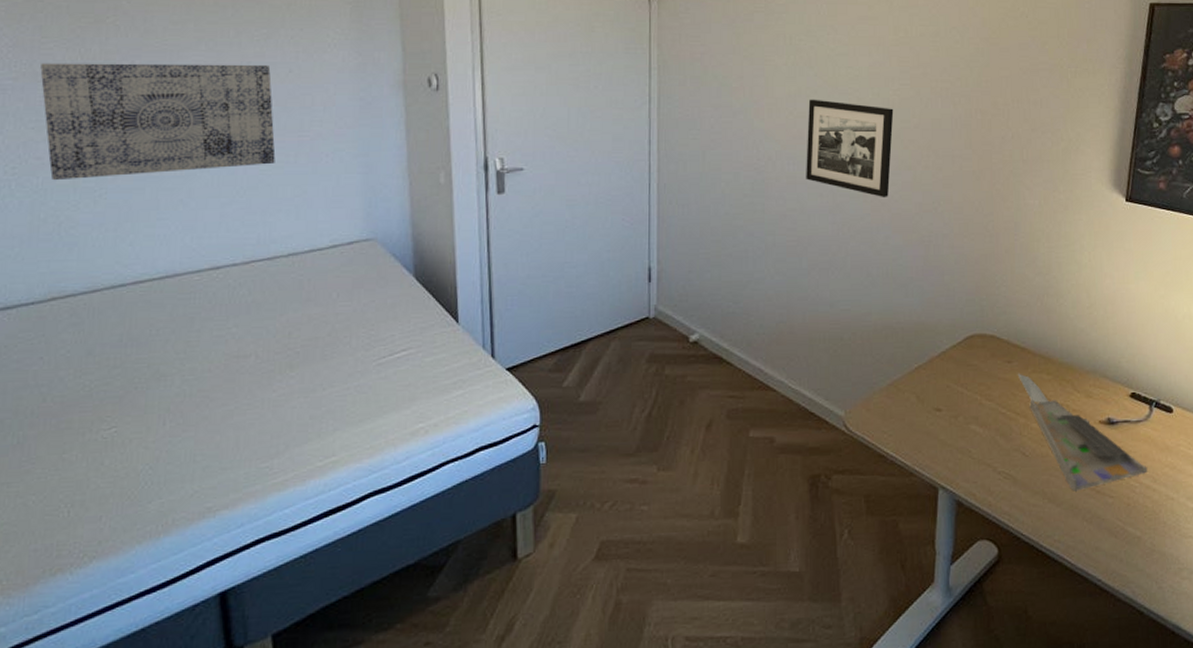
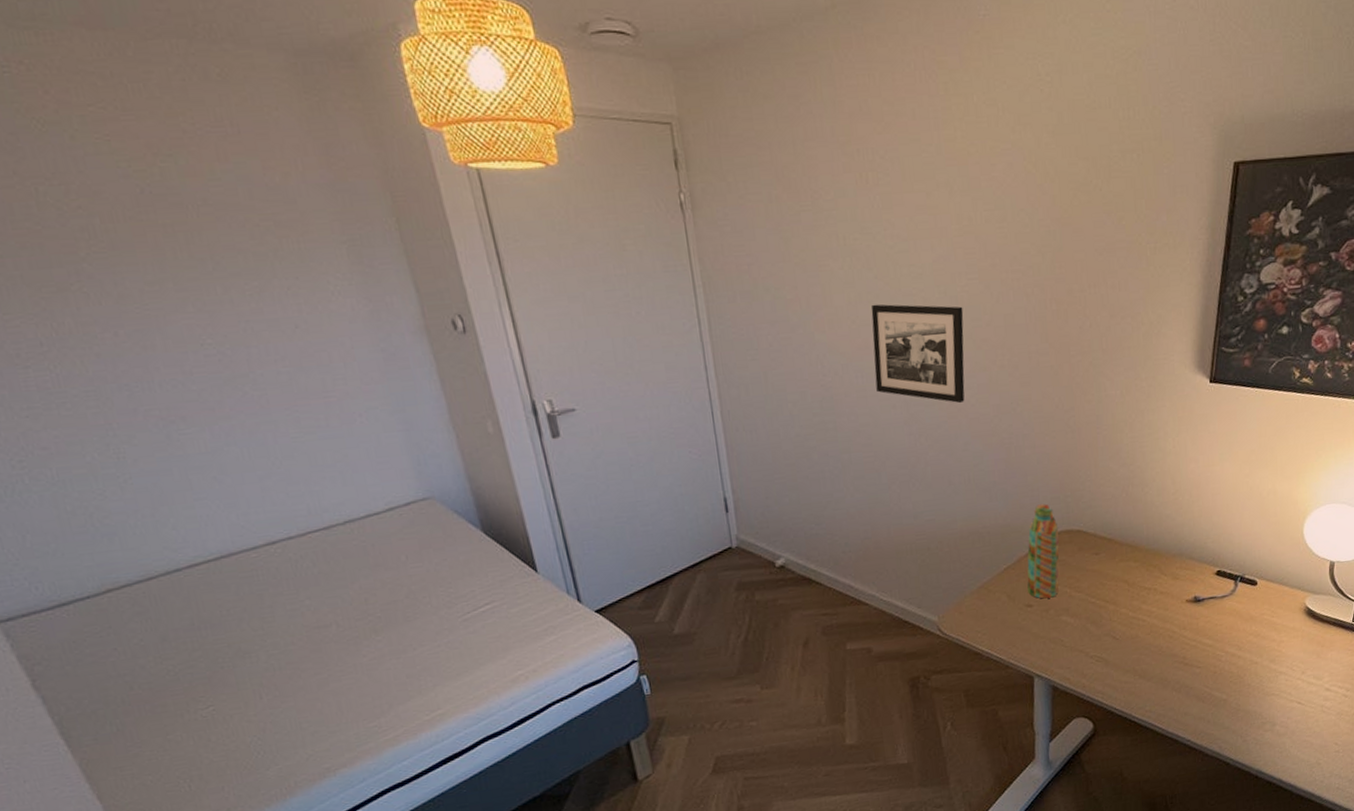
wall art: present [40,63,276,181] -> none [12,321,306,471]
water bottle: none [937,305,973,404] -> present [1027,503,1059,599]
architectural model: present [1017,373,1147,491] -> none [1105,563,1233,666]

